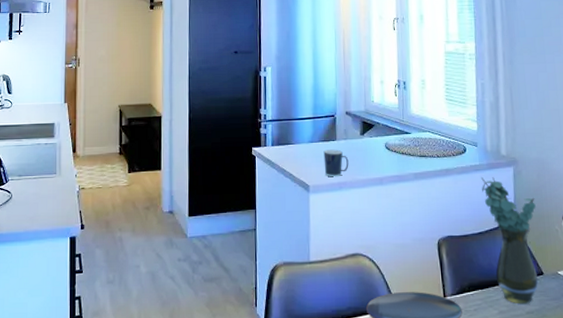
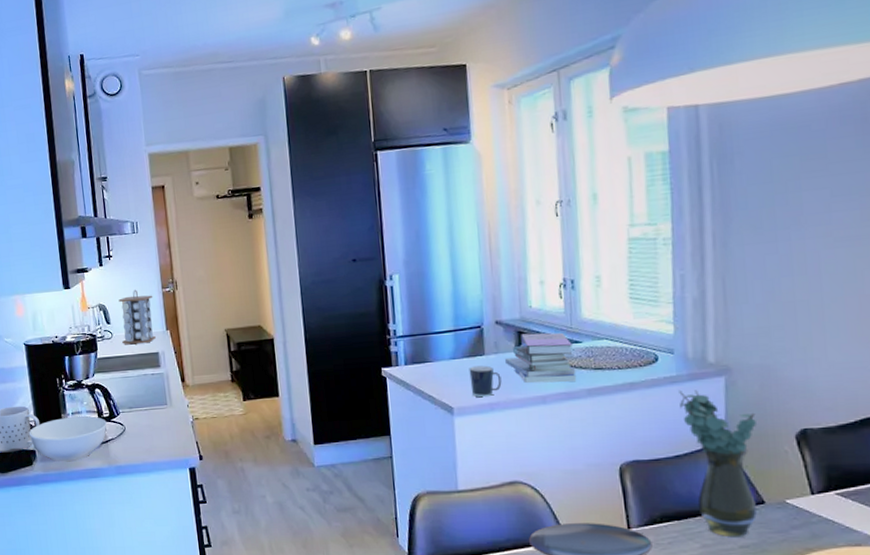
spice rack: none [21,63,56,115] -> present [118,289,156,345]
books: none [351,123,407,167] -> present [504,332,577,384]

